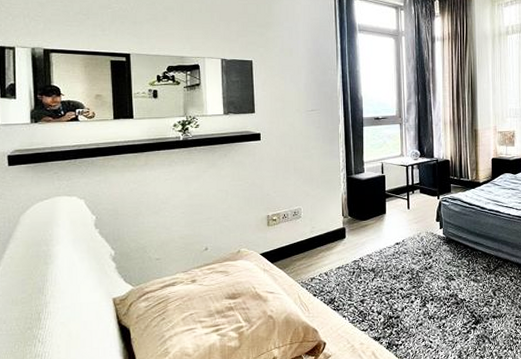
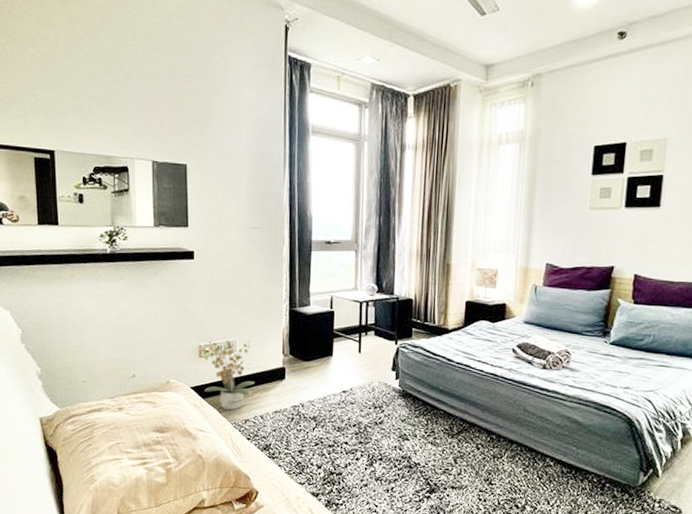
potted plant: none [267,207,319,271] -> present [199,339,255,411]

